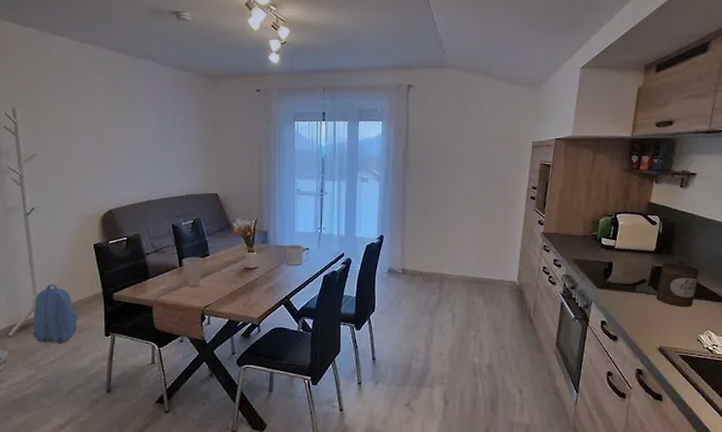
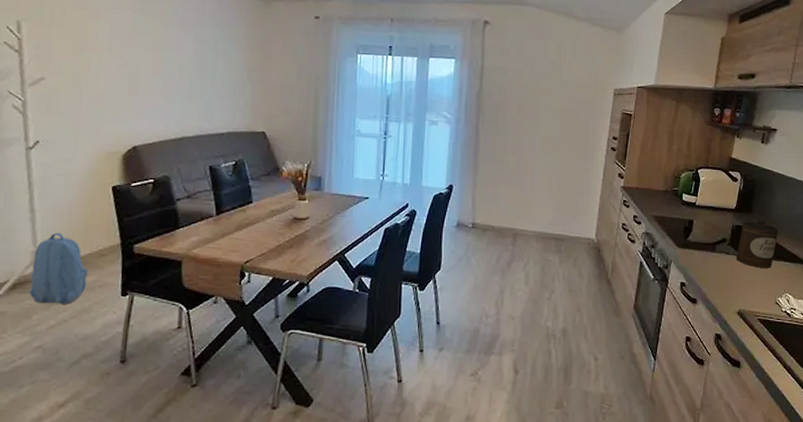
cup: present [182,256,204,287] -> none [219,203,246,239]
mug: present [285,245,309,265] -> none [341,193,369,216]

